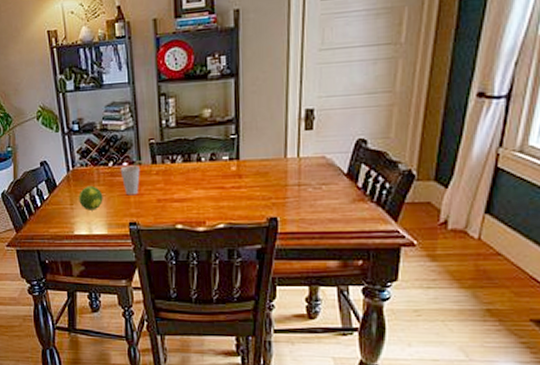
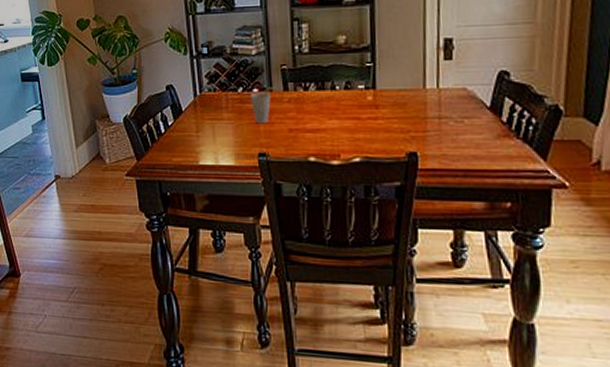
fruit: present [78,185,103,211] -> none [205,112,231,139]

